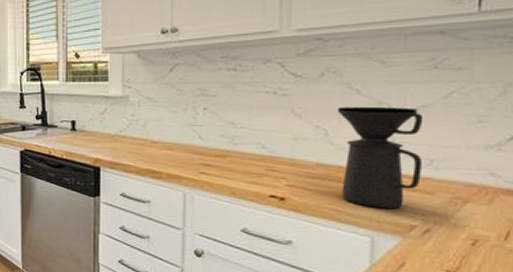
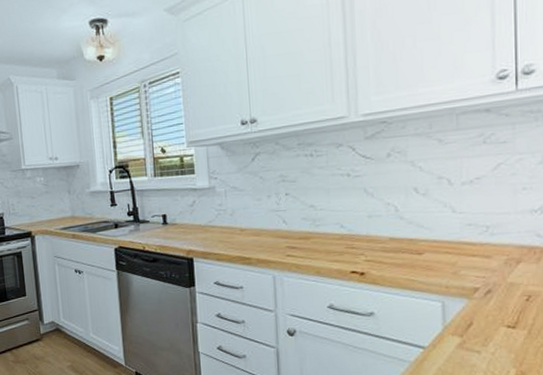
coffee maker: present [338,106,424,208] -> none [404,180,480,275]

